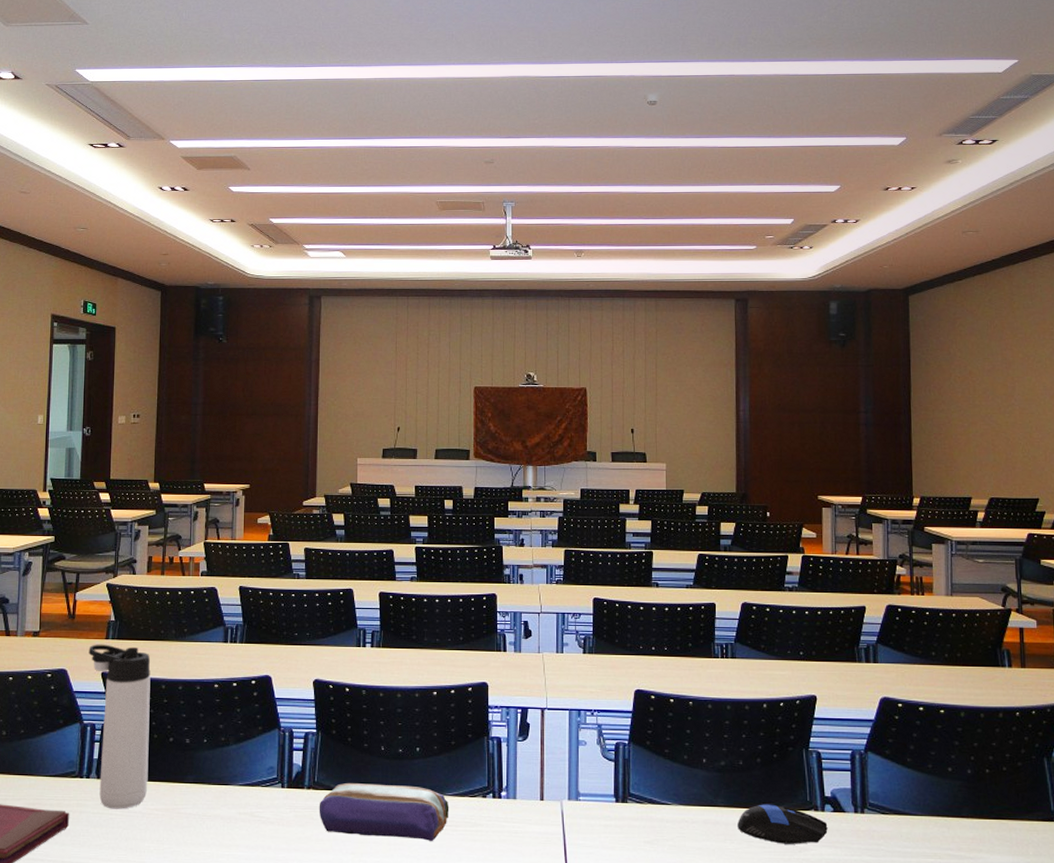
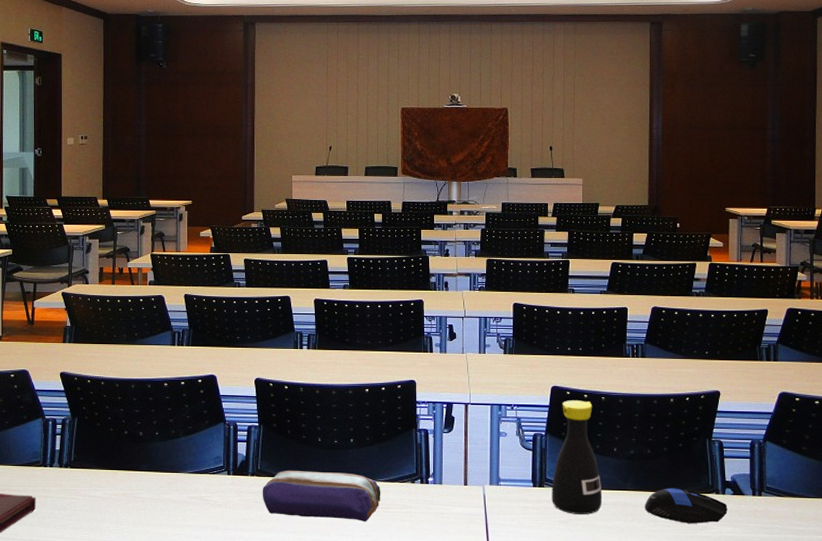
thermos bottle: present [88,644,151,809] -> none [47,347,106,494]
bottle: none [636,705,691,834] -> present [552,400,603,514]

